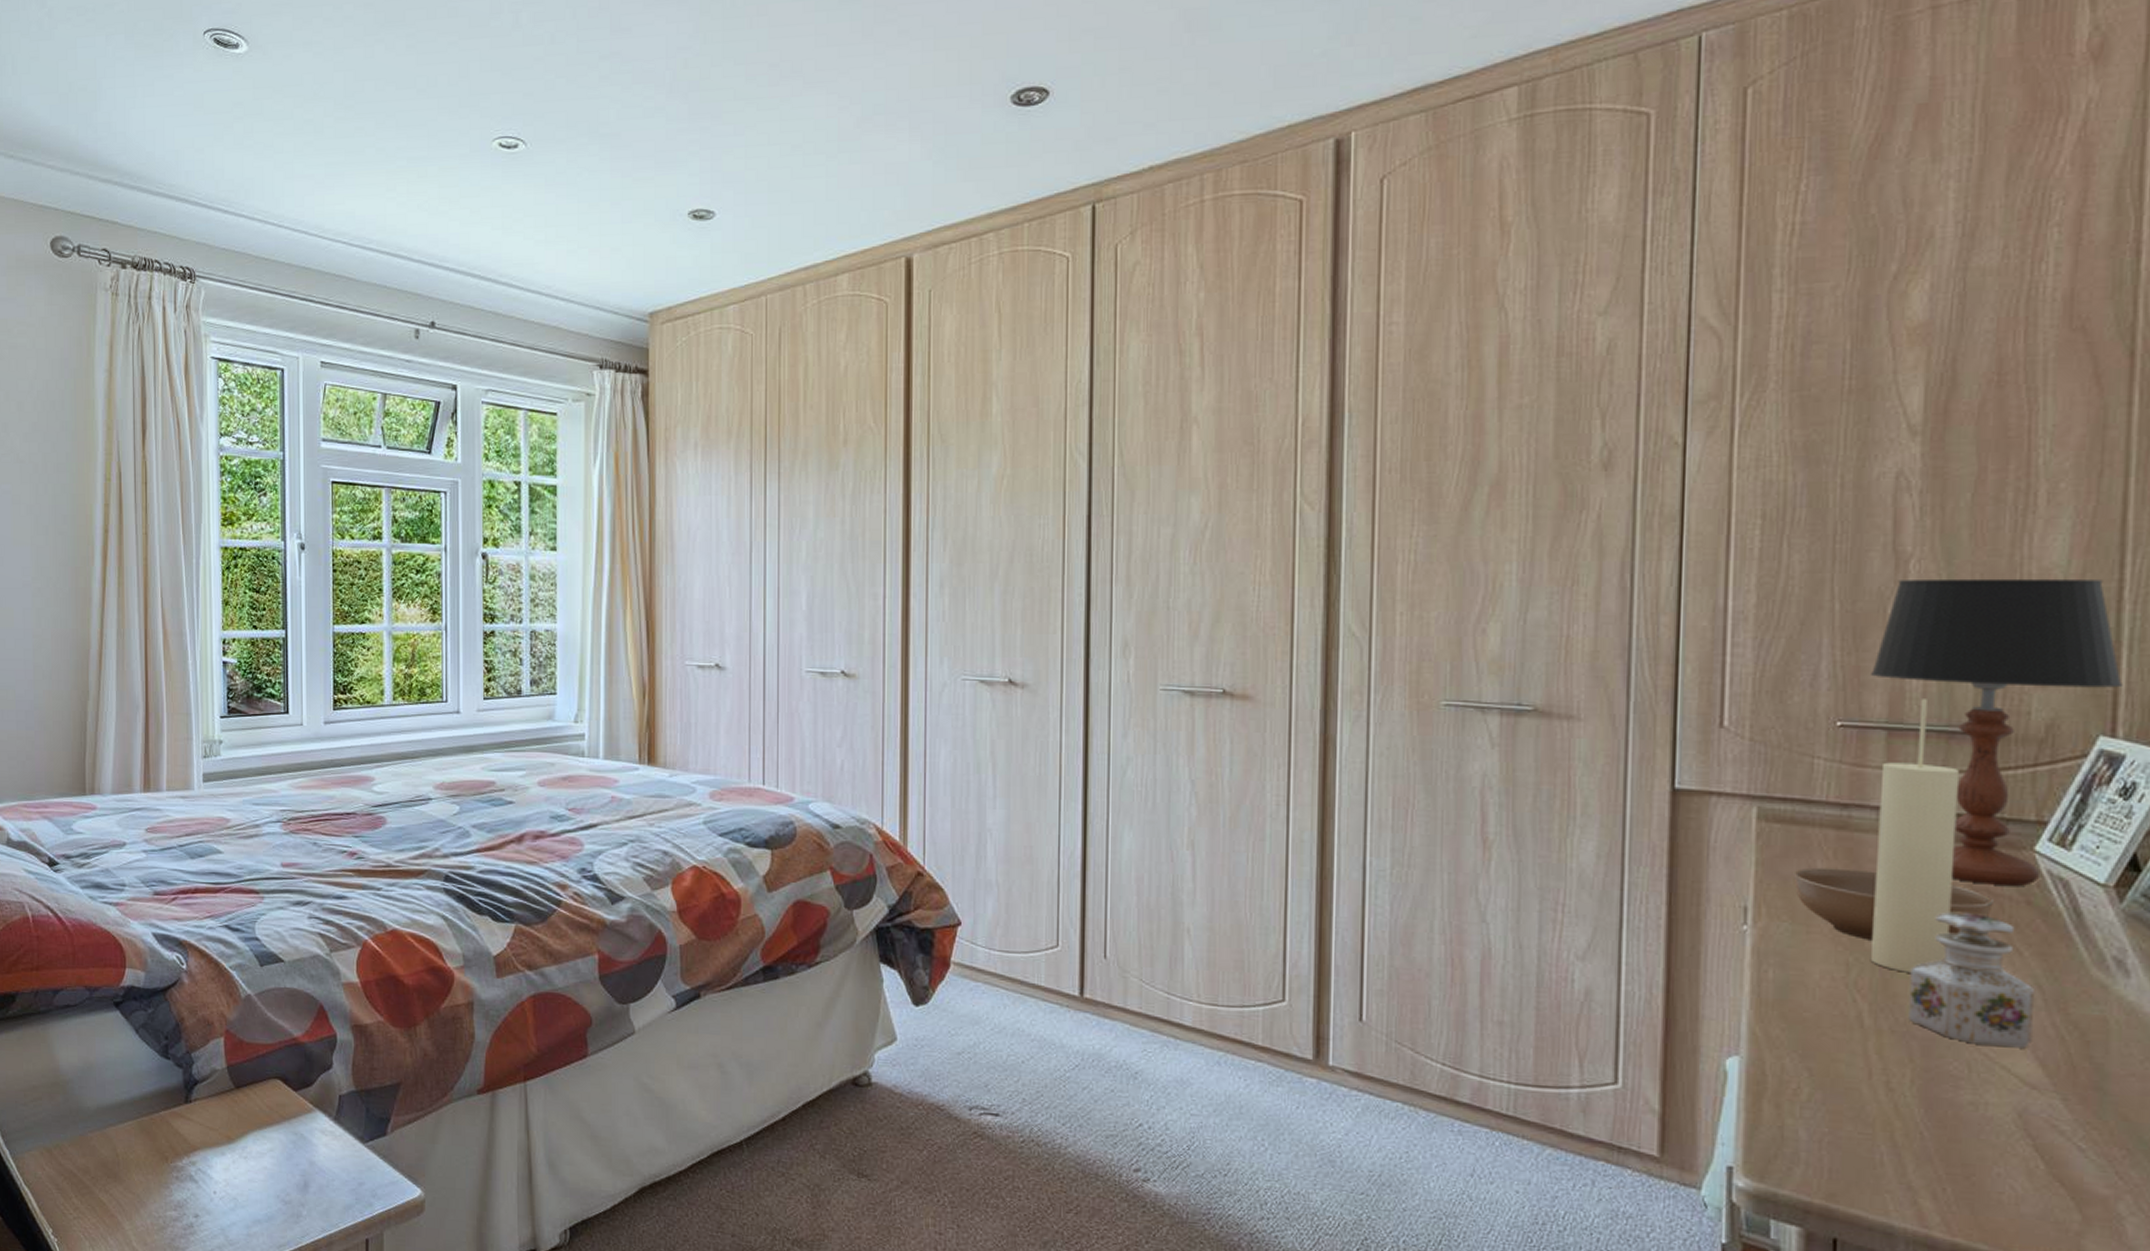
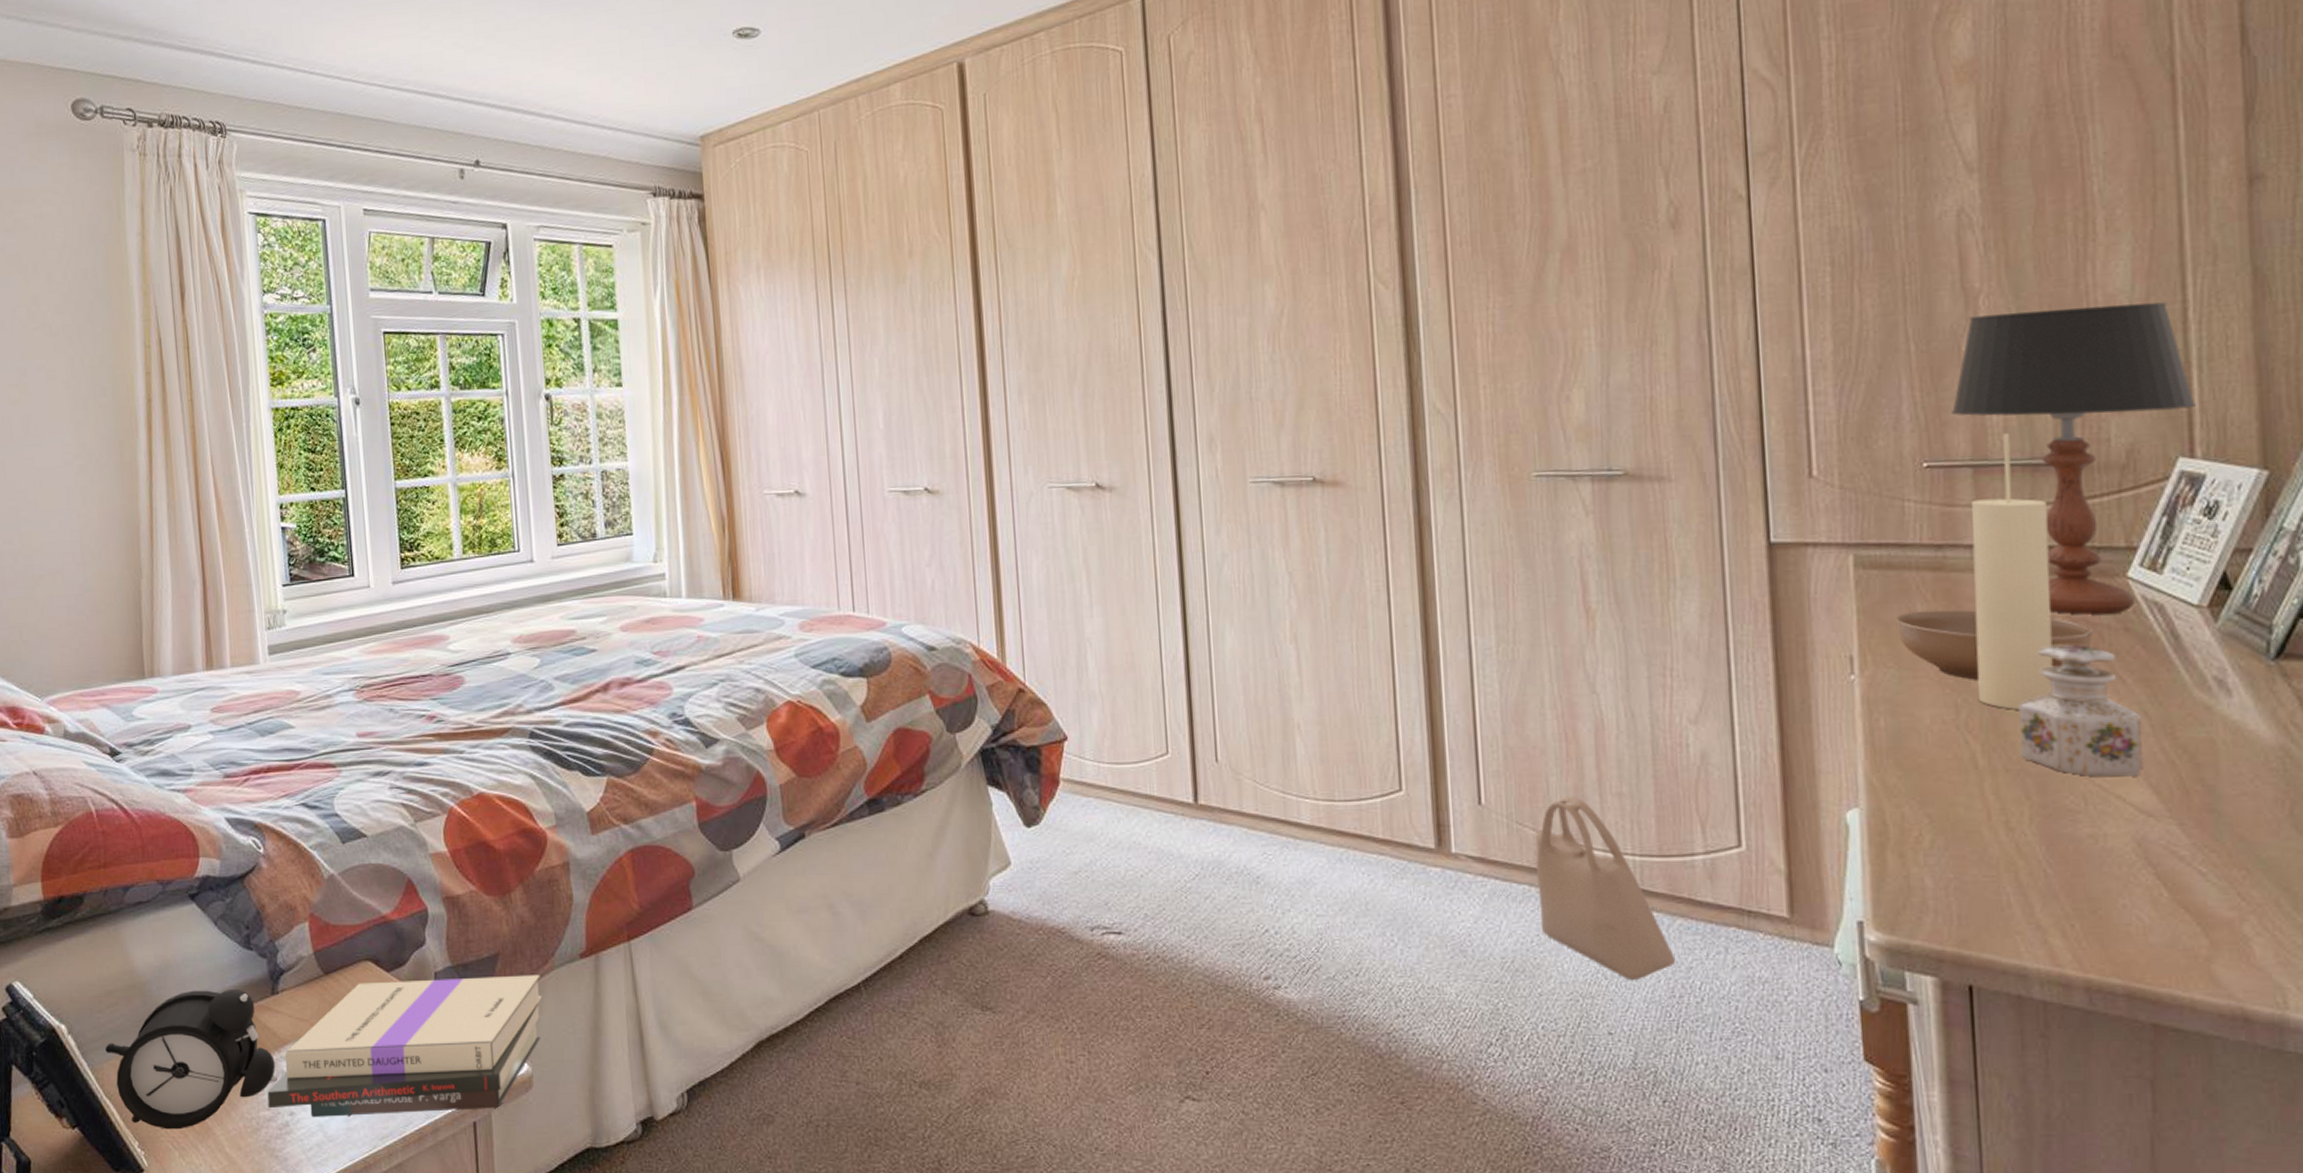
alarm clock: none [27,1092,185,1221] -> present [105,988,277,1130]
books: none [175,1099,439,1228] -> present [267,975,542,1117]
handbag: none [1410,1020,1542,1204] -> present [1536,796,1676,980]

